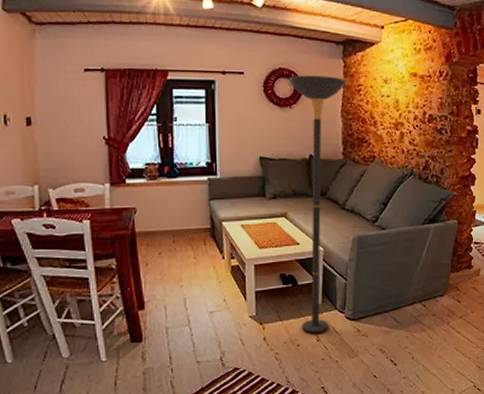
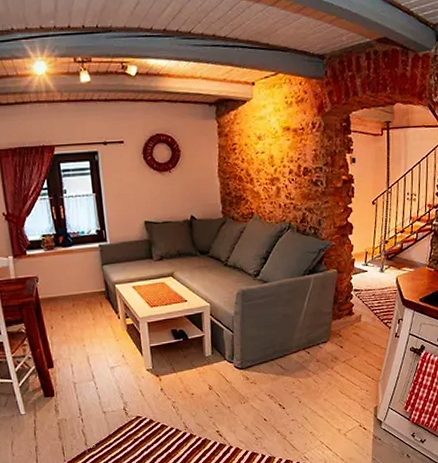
floor lamp: present [289,75,345,334] -> none [167,137,221,383]

